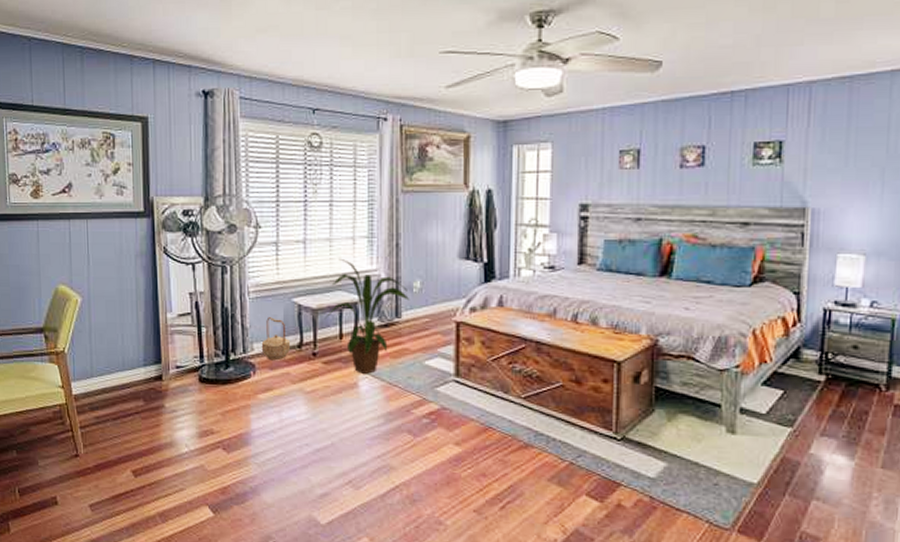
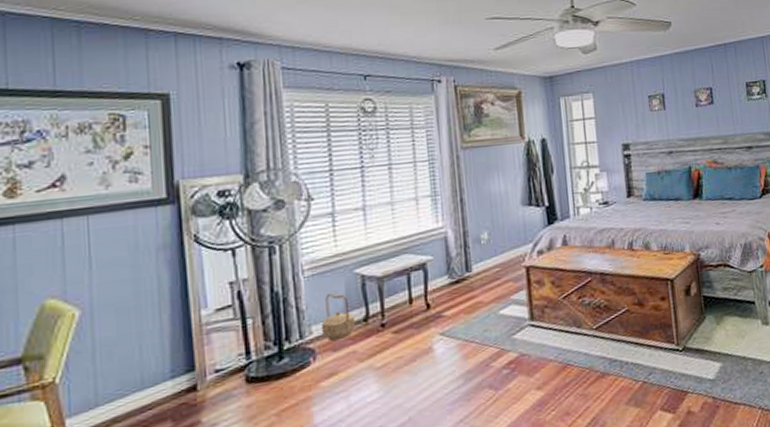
house plant: present [324,258,410,374] -> none [391,220,479,336]

